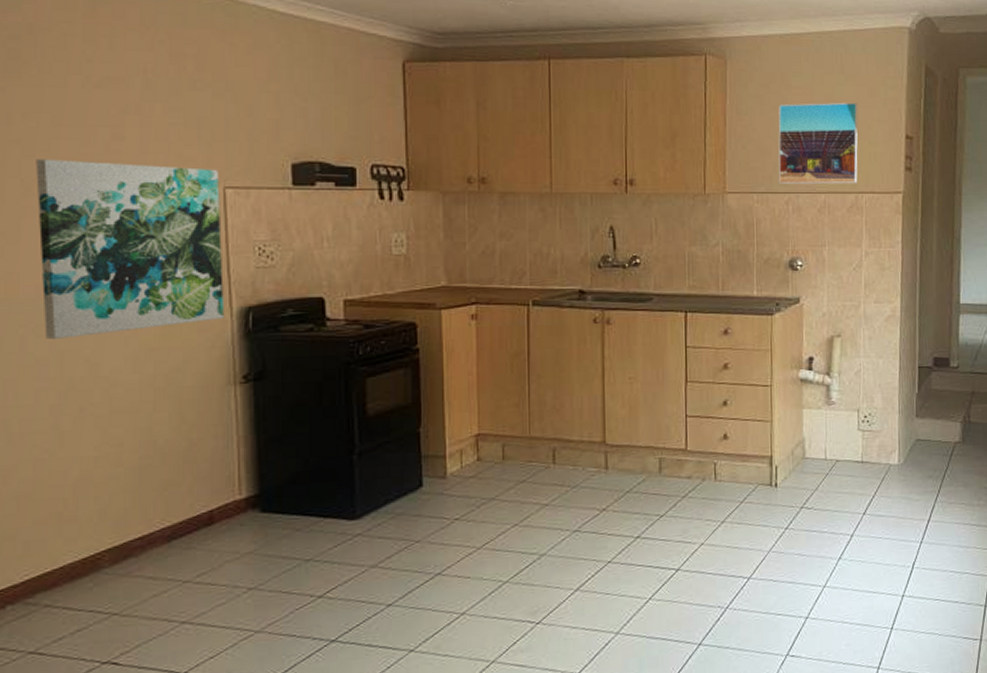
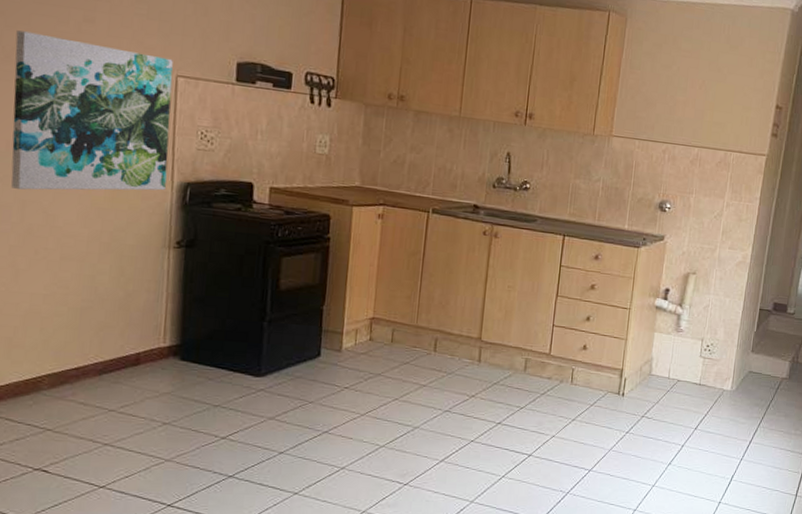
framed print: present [778,102,858,184] -> none [659,64,738,143]

